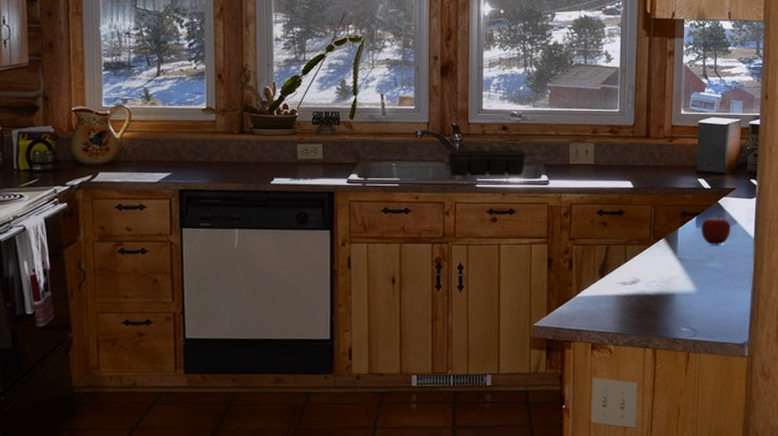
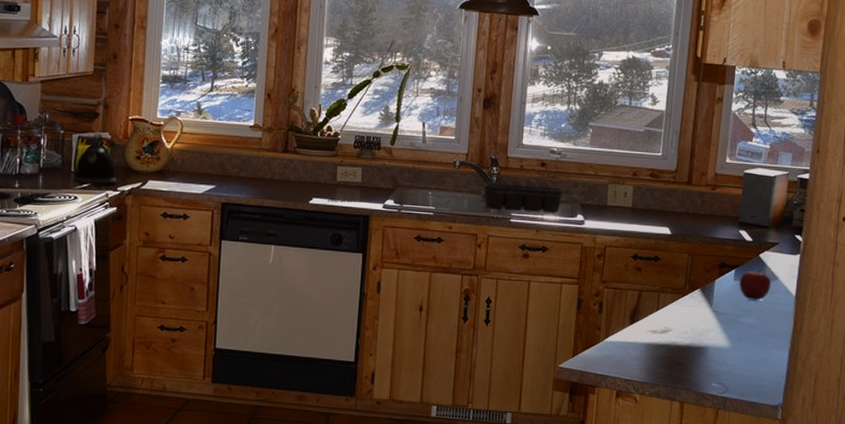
kettle: none [16,125,65,183] -> present [73,131,117,187]

